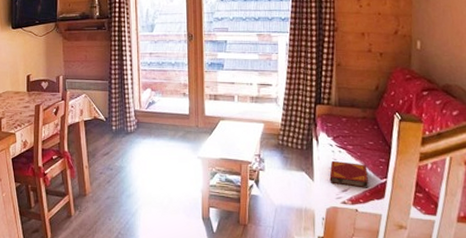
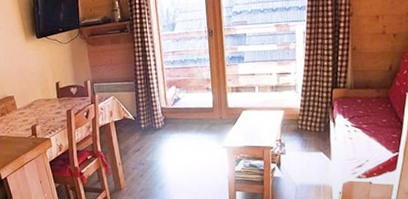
hardback book: present [329,160,369,188] -> none [345,139,382,163]

